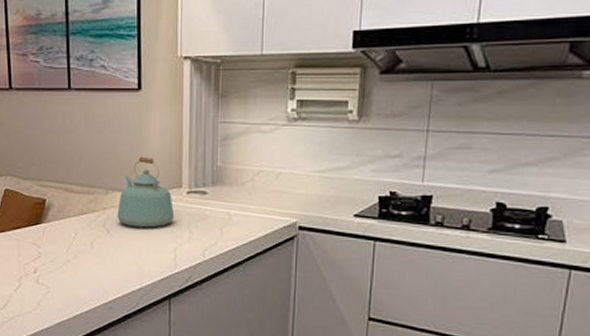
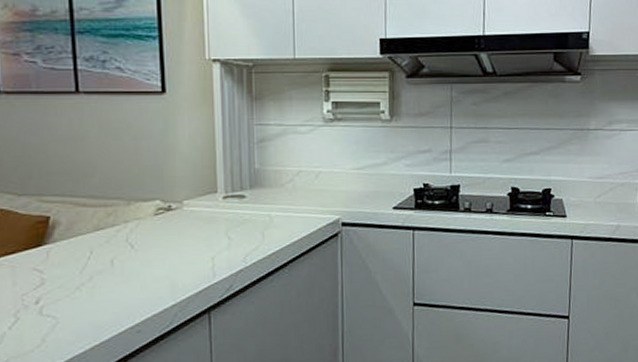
kettle: present [117,156,175,228] -> none [142,162,211,239]

